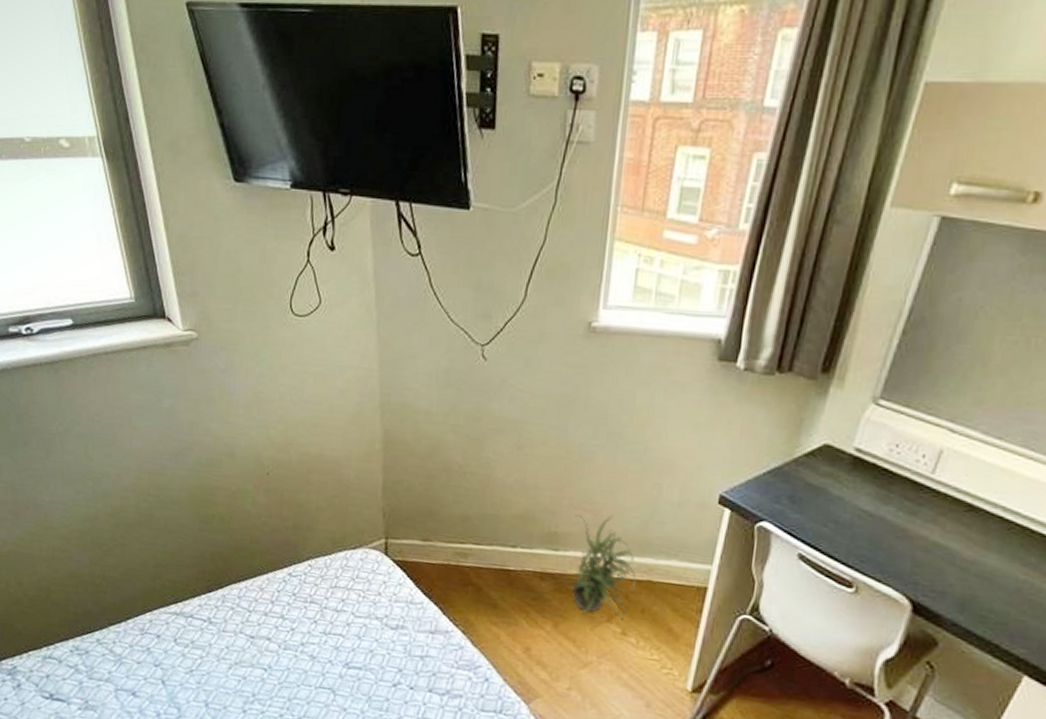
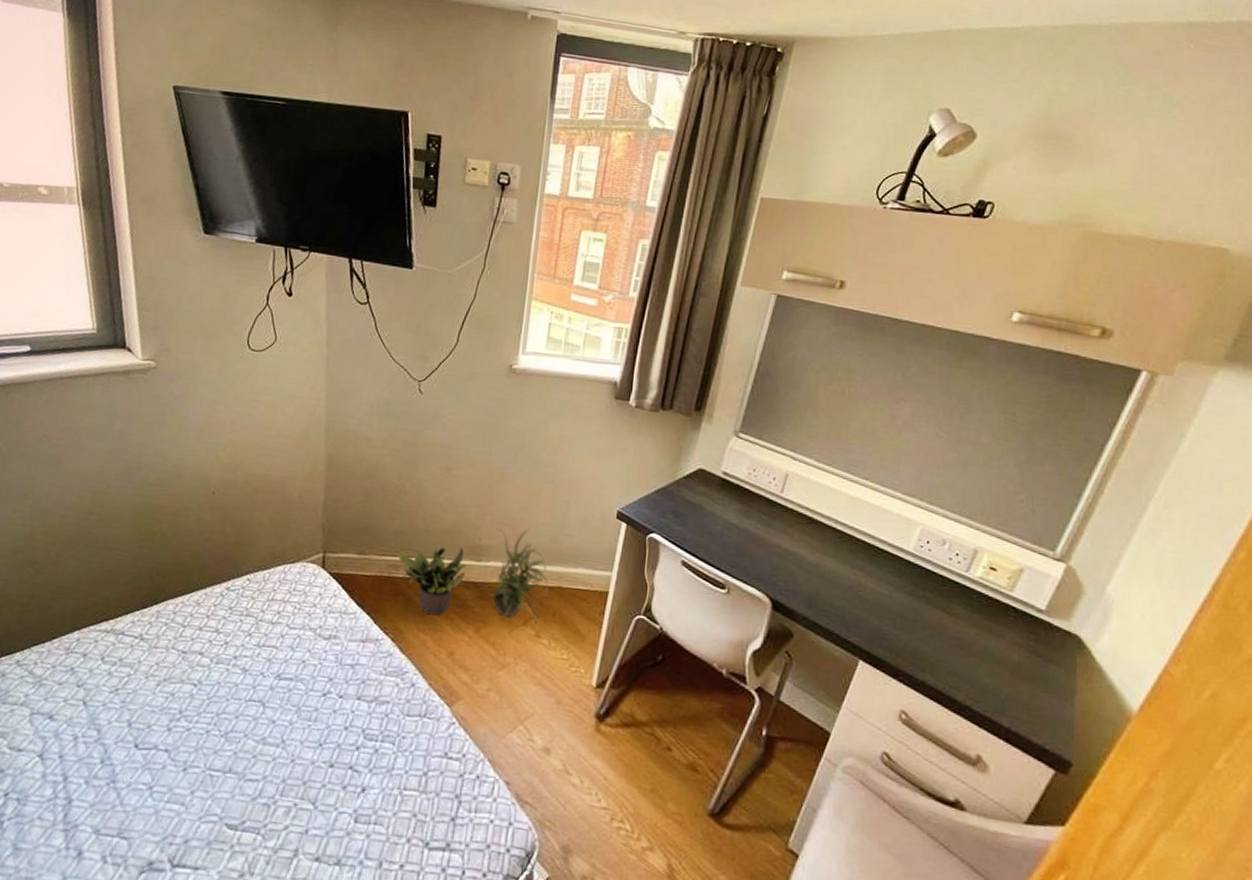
potted plant: none [464,534,543,608] -> present [396,547,467,616]

